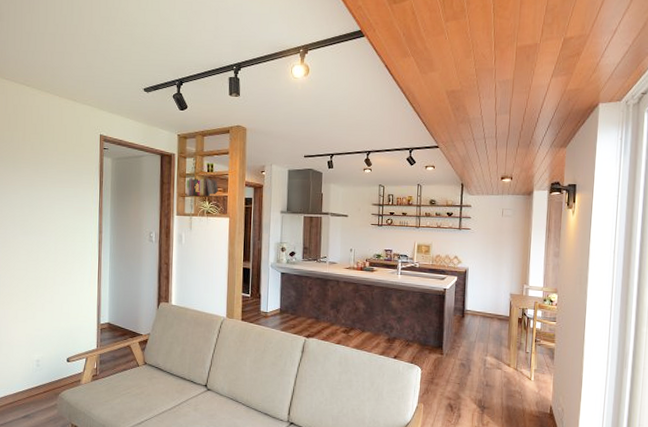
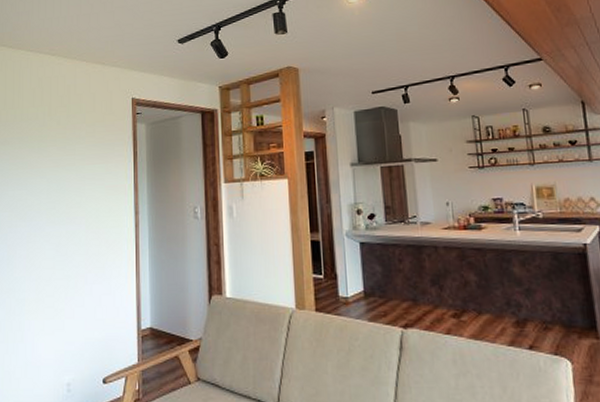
books: present [186,178,220,198] -> none [233,134,274,159]

